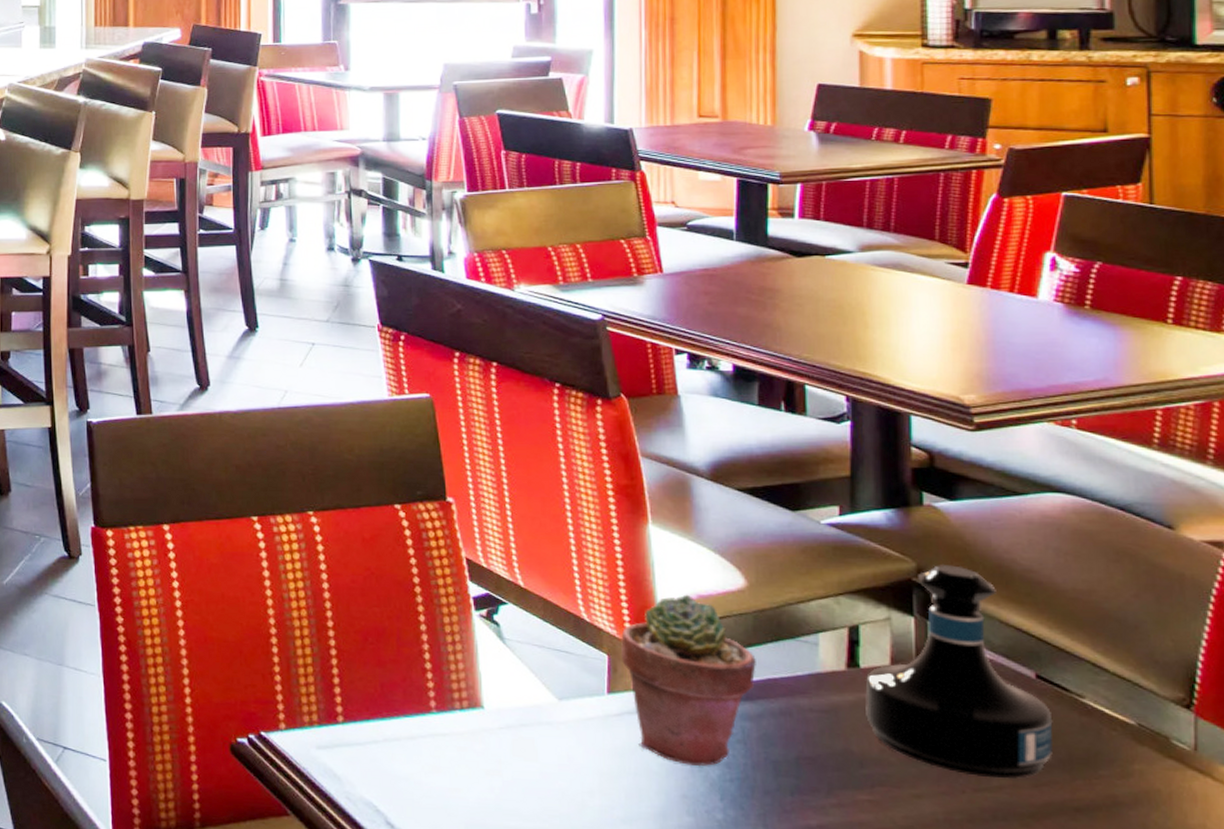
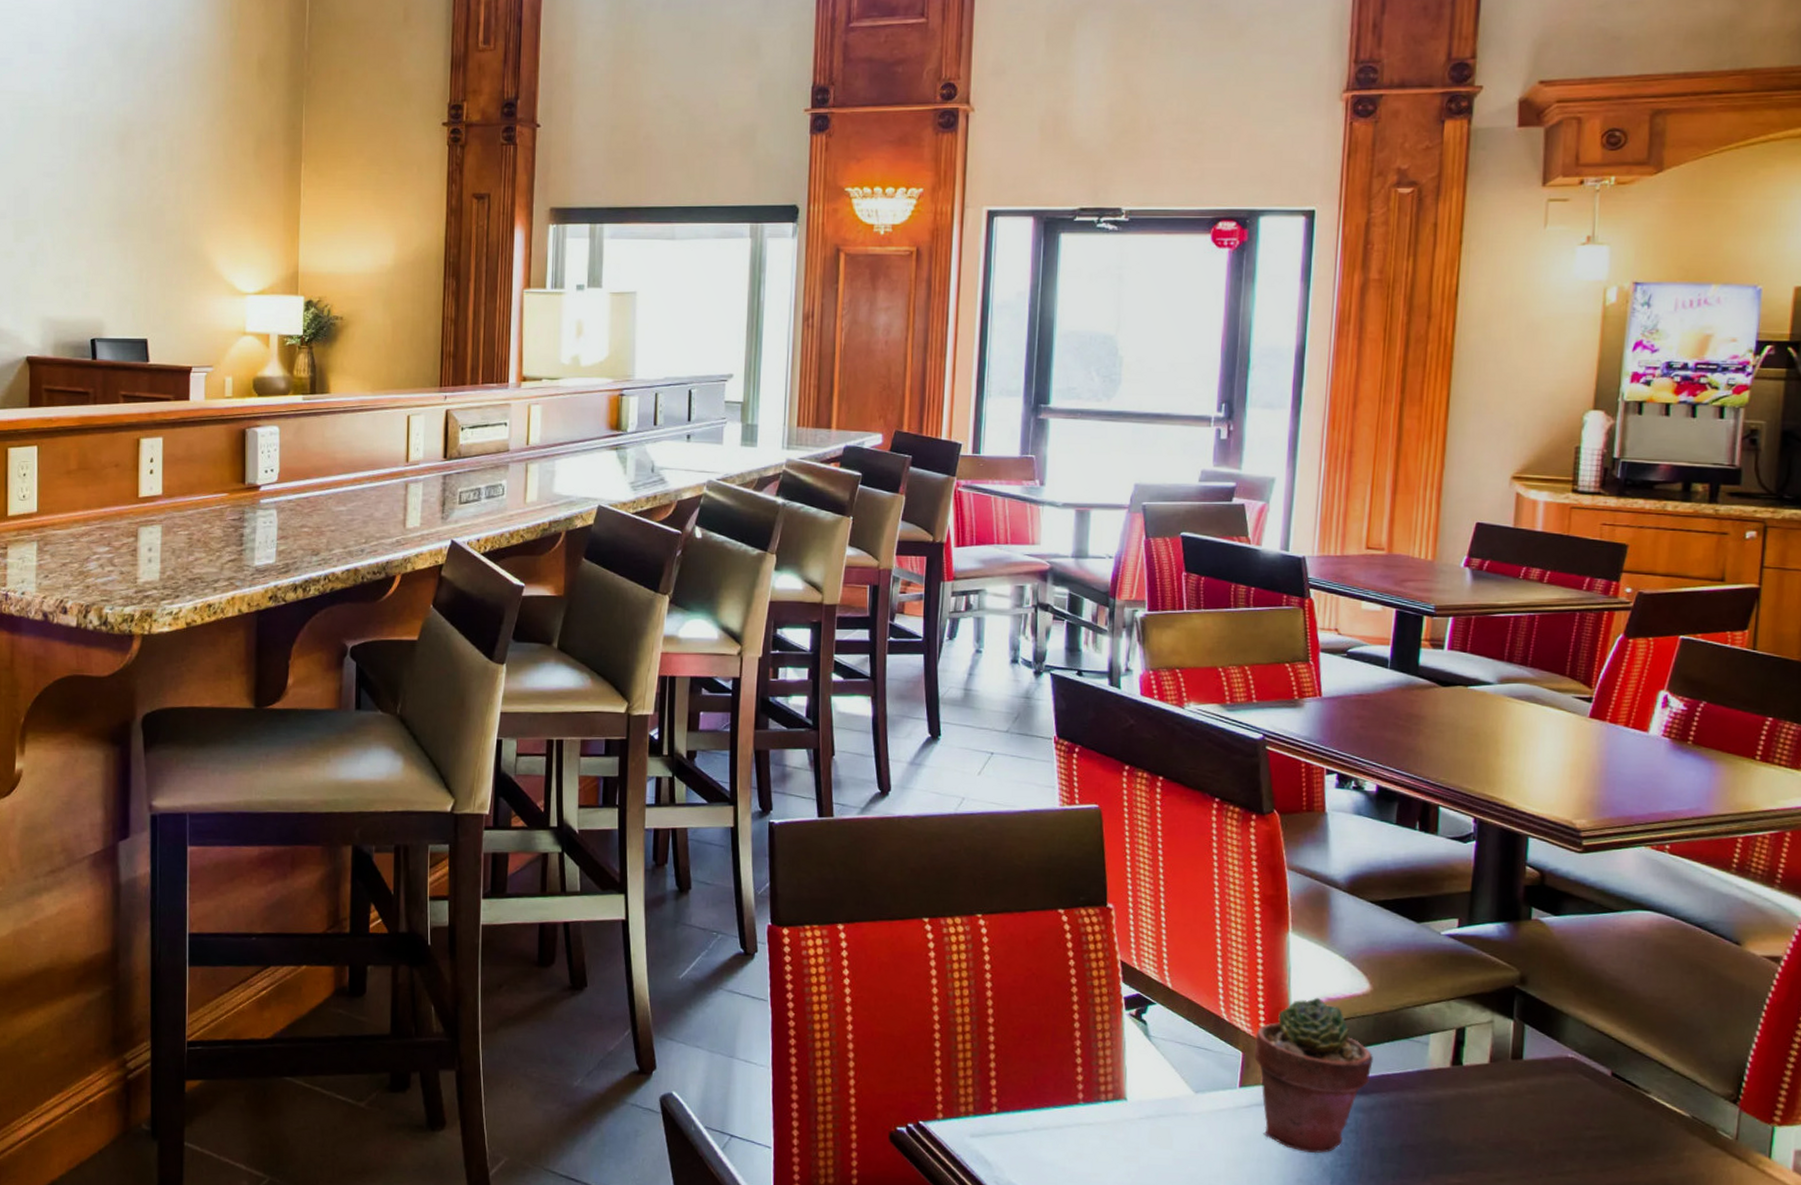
tequila bottle: present [865,564,1054,779] -> none [1464,973,1622,1165]

